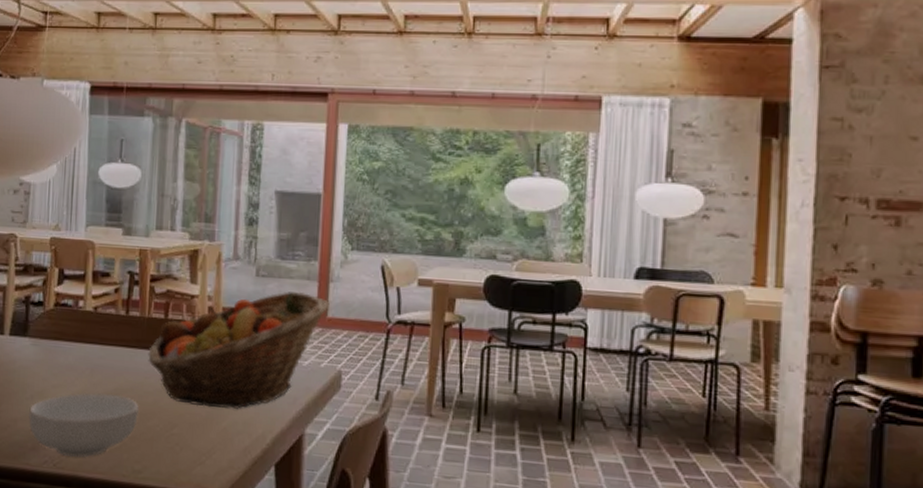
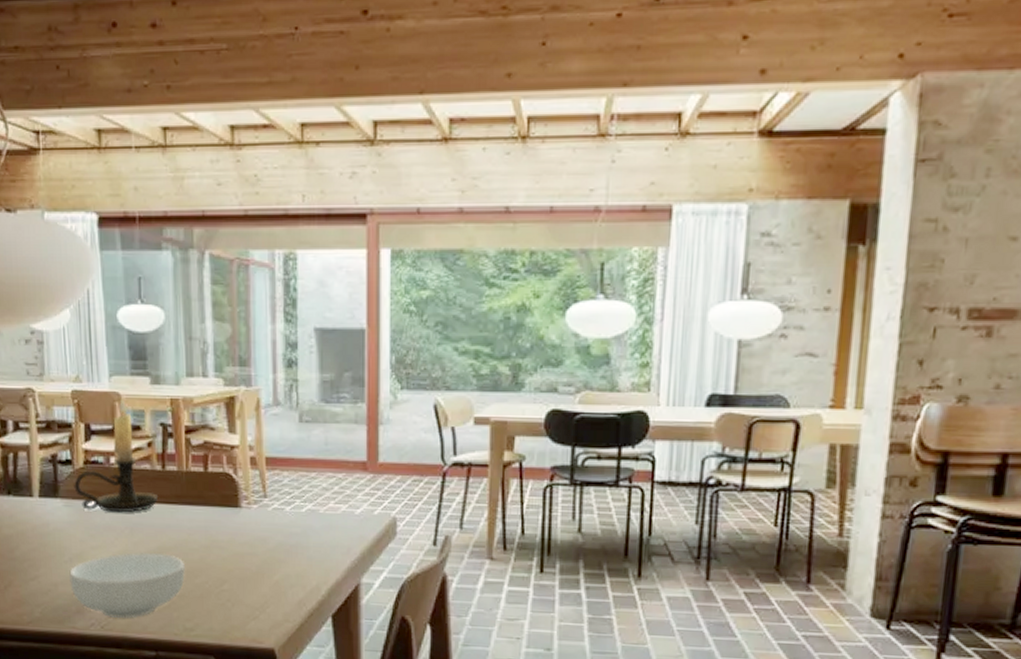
candle holder: none [43,246,120,354] -> present [74,397,159,513]
fruit basket: present [148,291,330,409] -> none [190,436,380,562]

